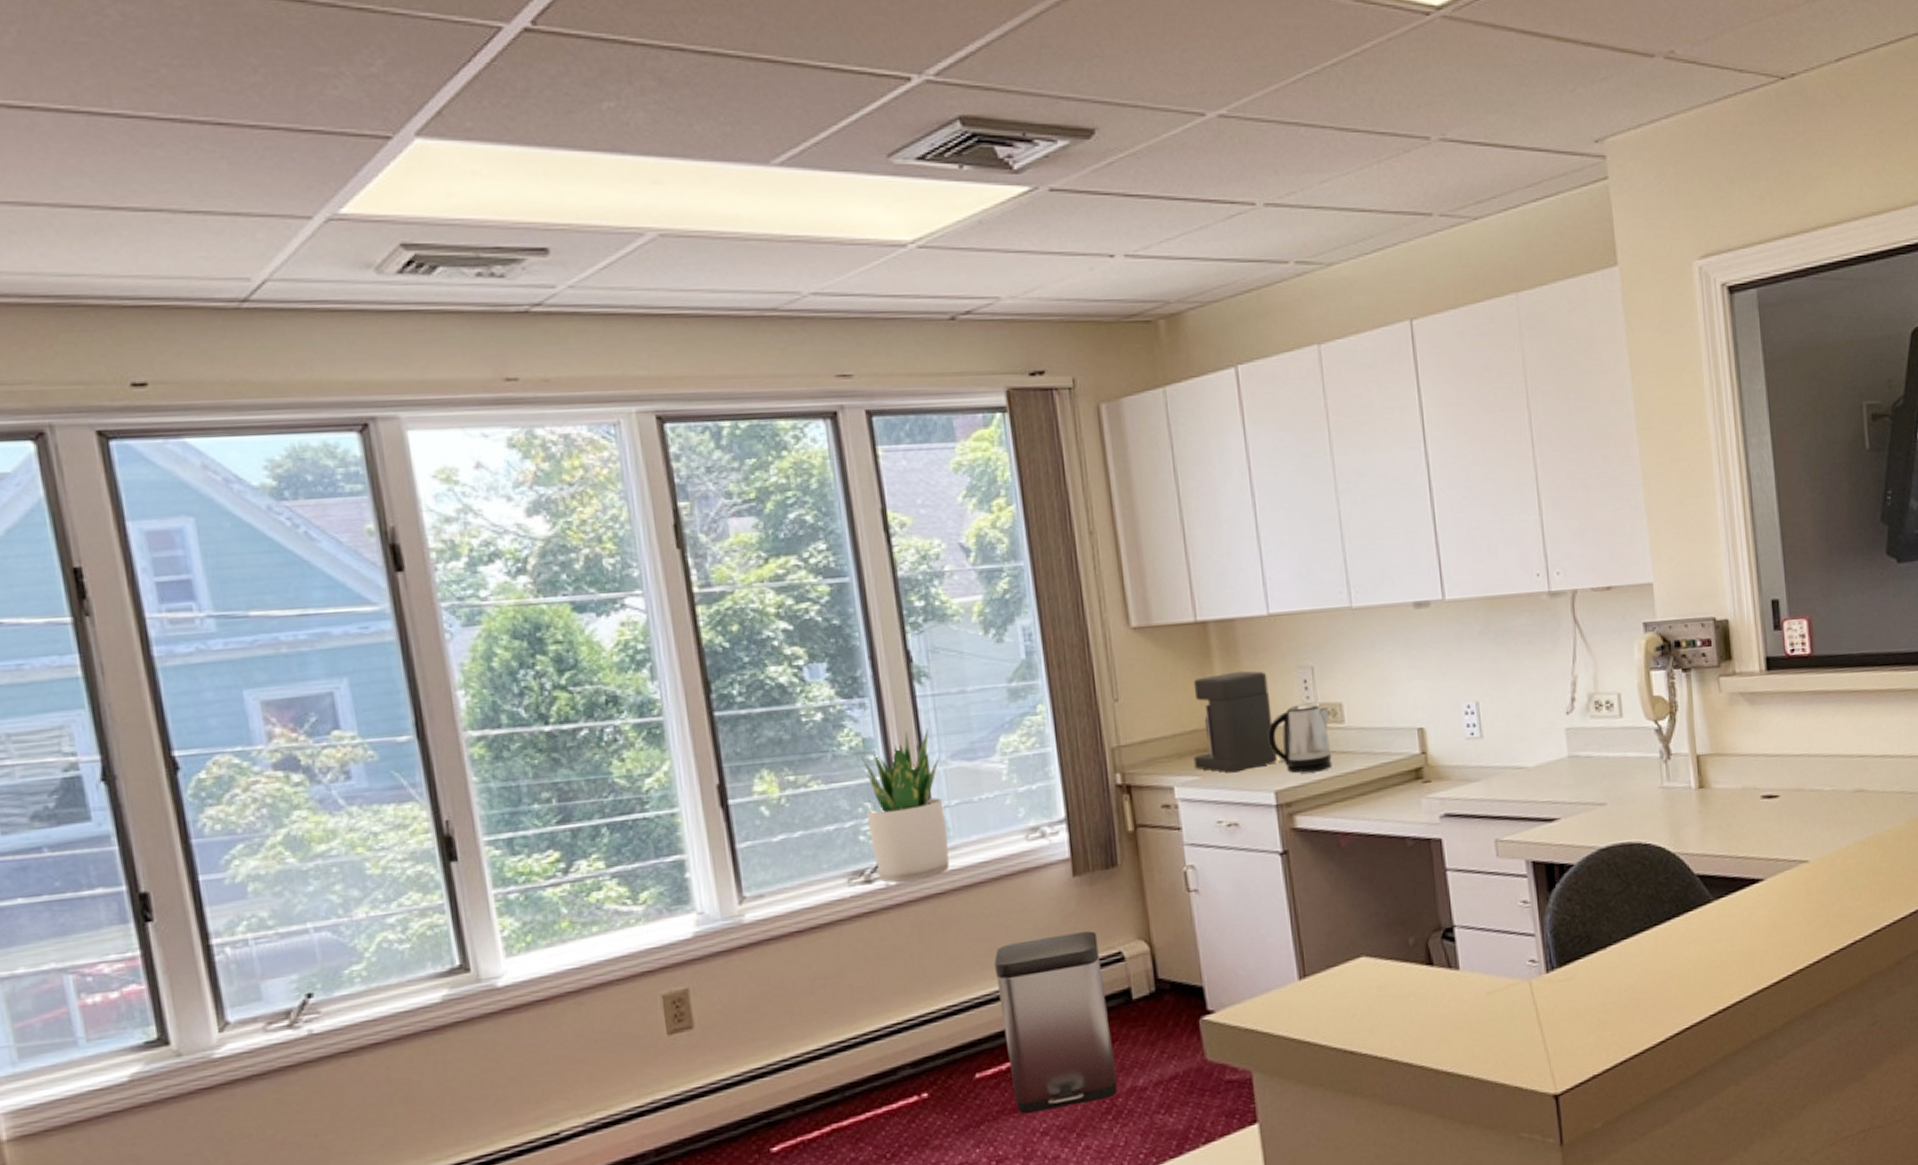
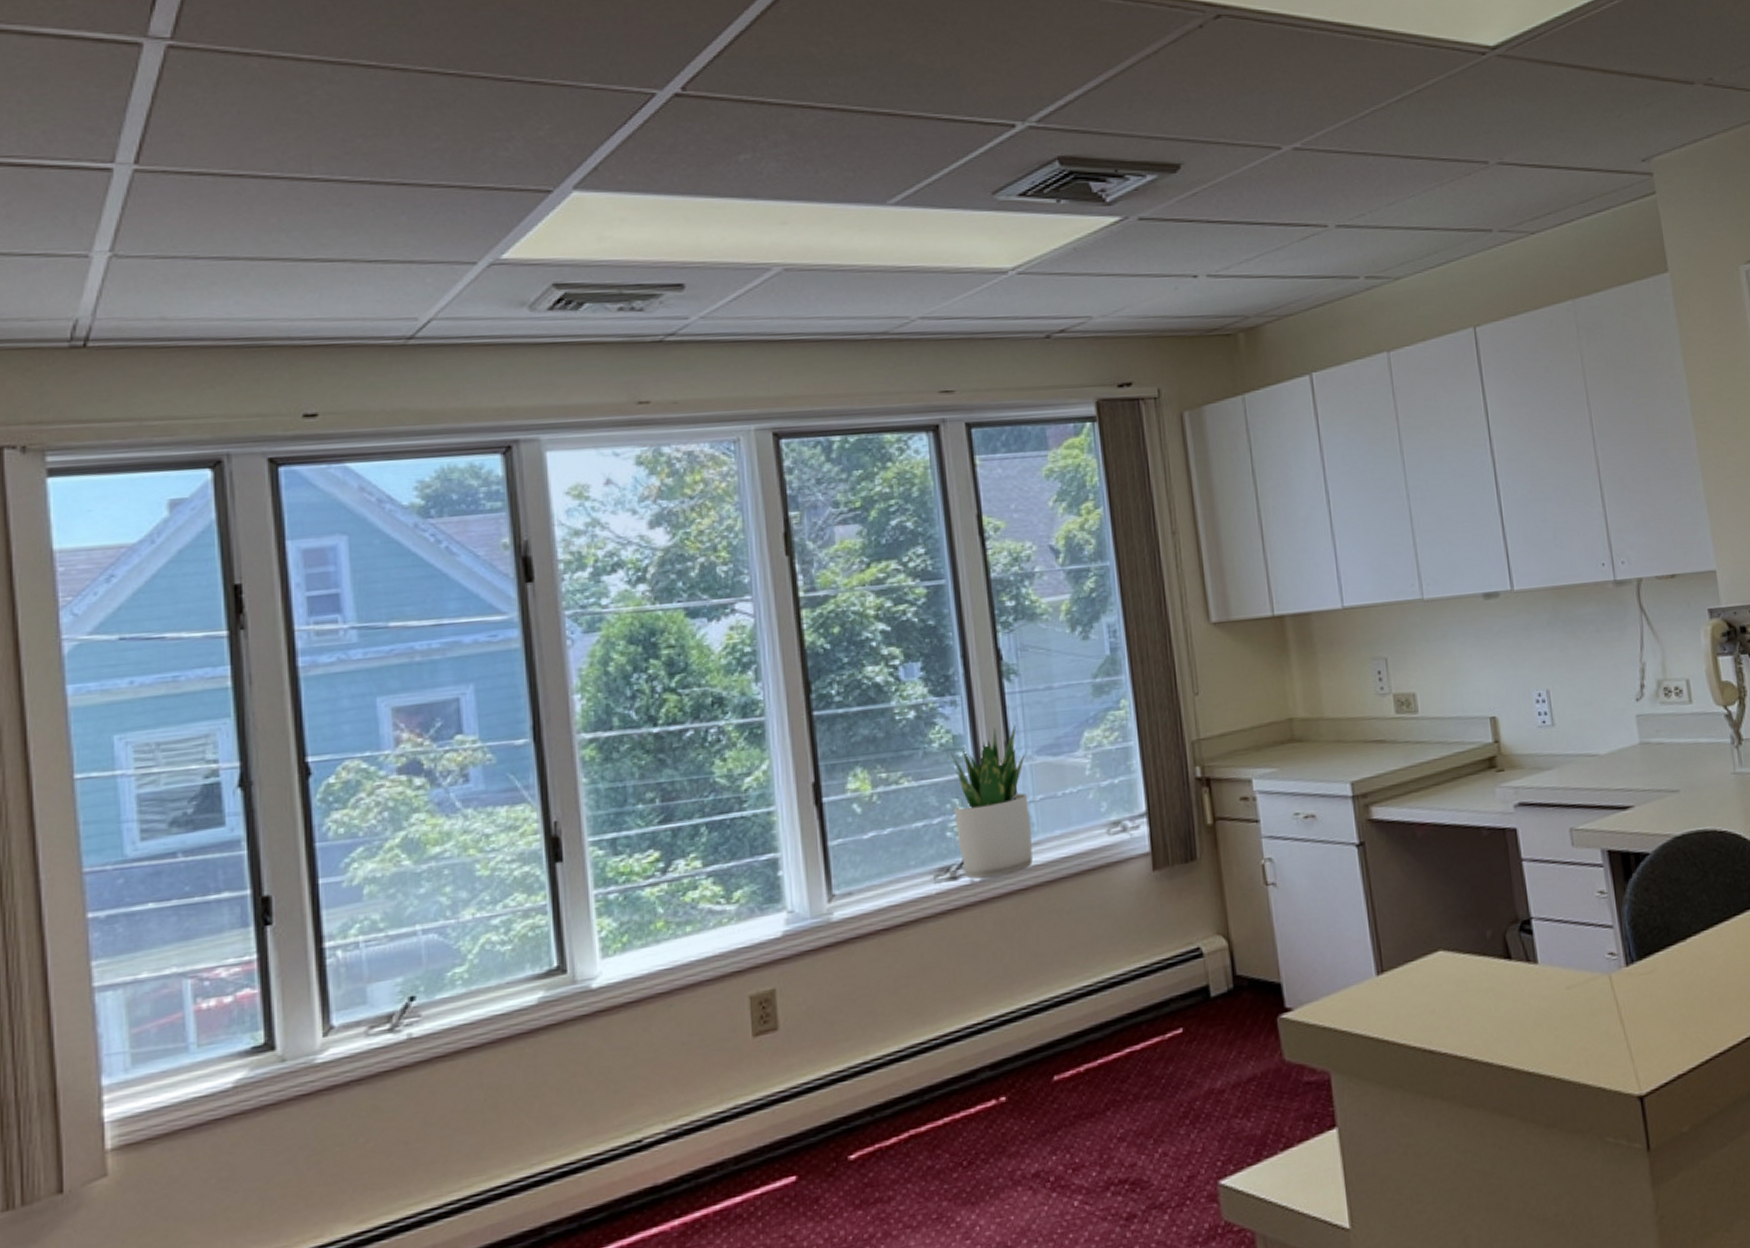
pedal bin: present [994,931,1118,1114] -> none [1074,926,1195,1118]
coffee maker: present [1193,670,1277,773] -> none [1271,663,1353,764]
kettle: present [1267,703,1333,774] -> none [1343,694,1407,765]

